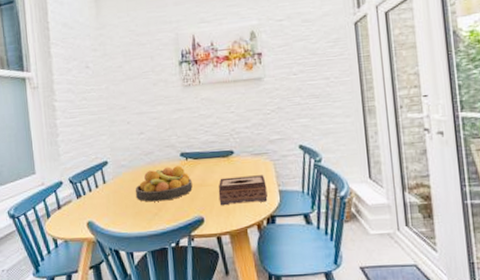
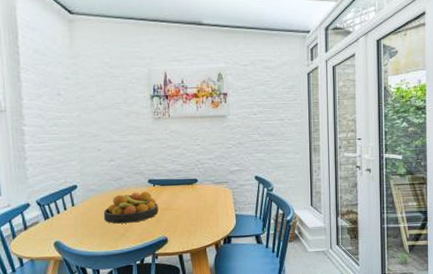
tissue box: present [218,175,268,206] -> none [182,201,226,228]

